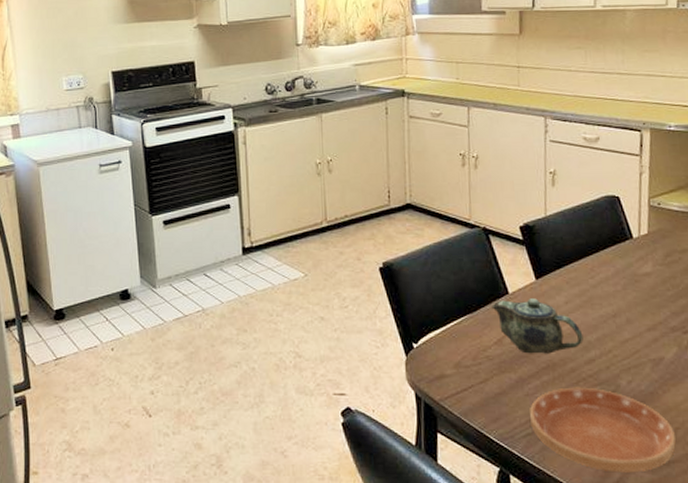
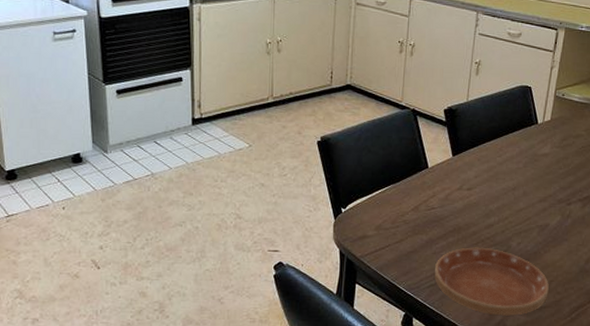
teapot: present [491,298,584,354] -> none [412,172,486,219]

